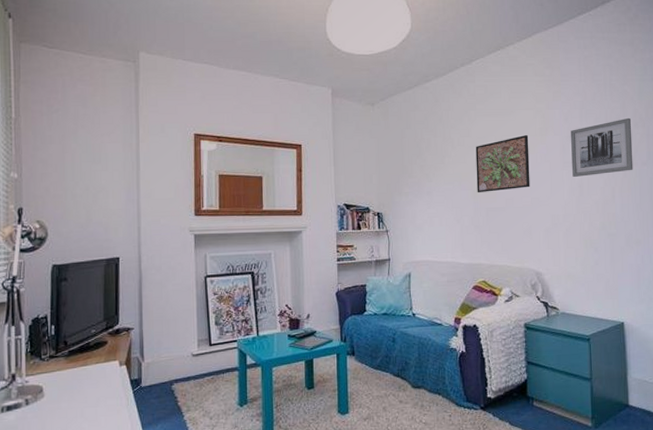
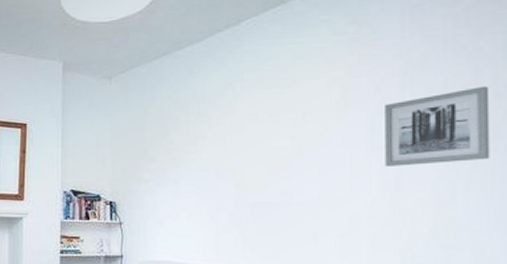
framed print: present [475,135,530,193] -> none [240,111,318,184]

